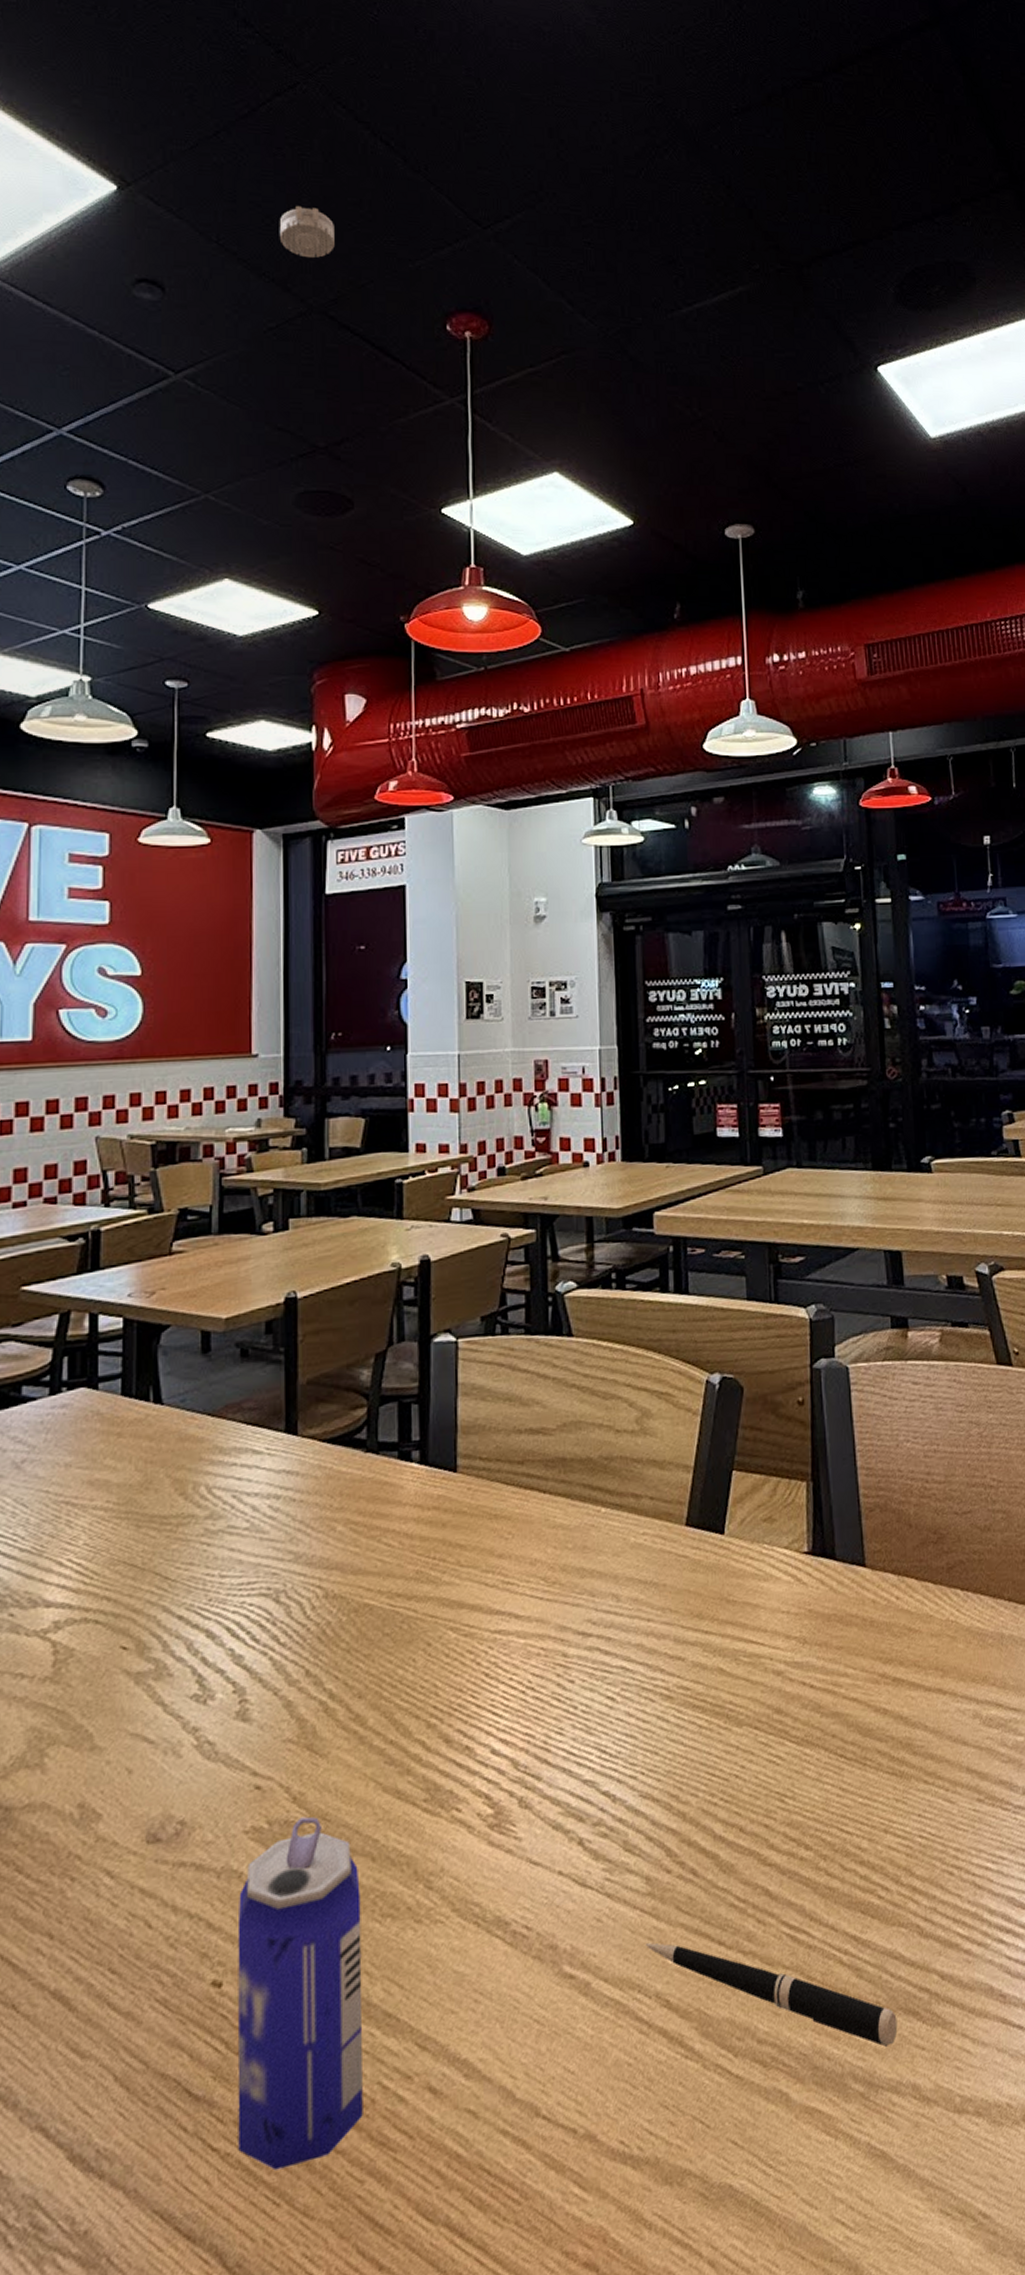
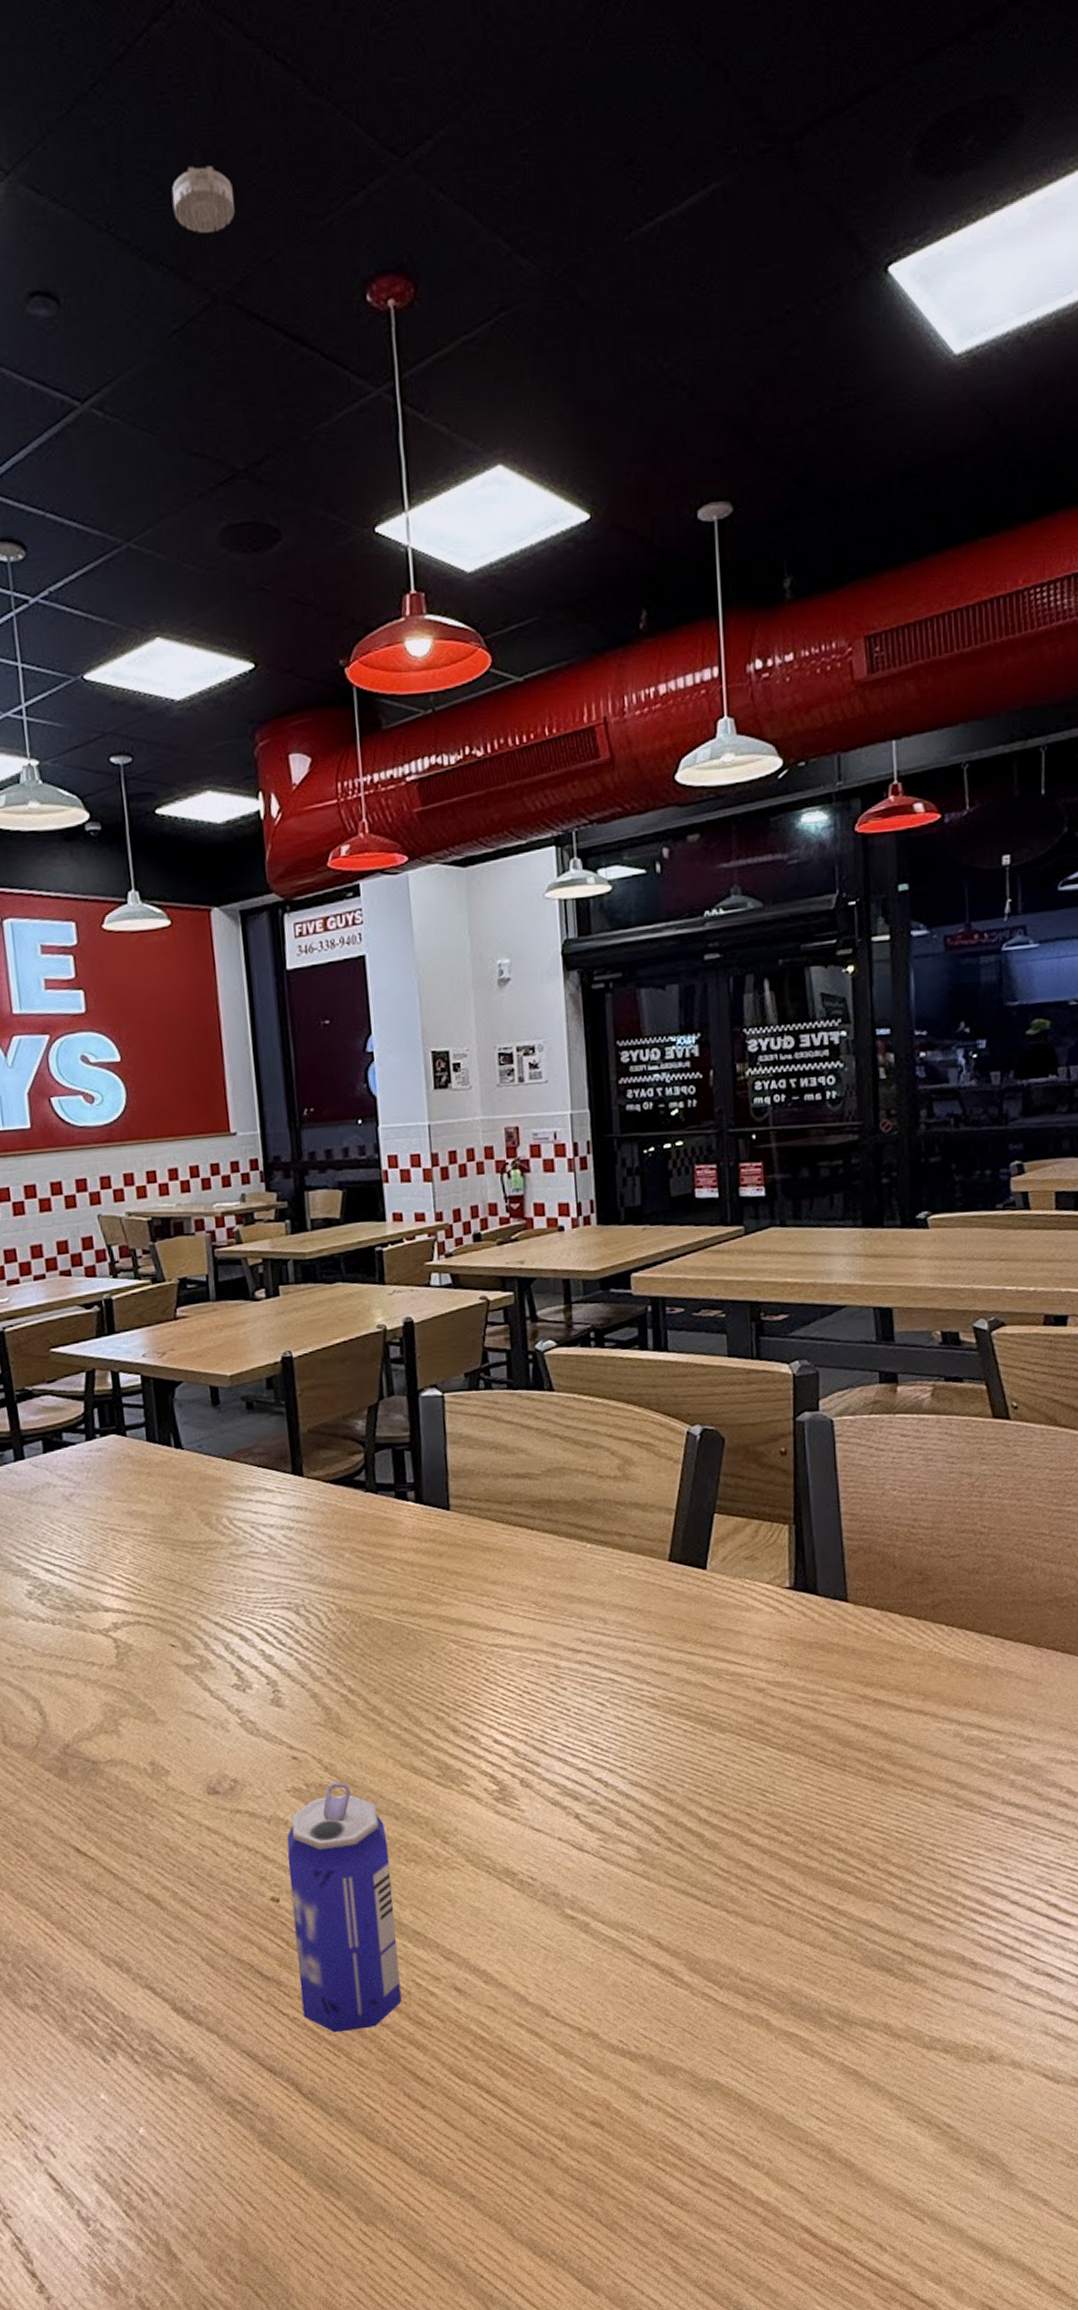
pen: present [646,1942,898,2048] -> none [638,1897,871,1994]

